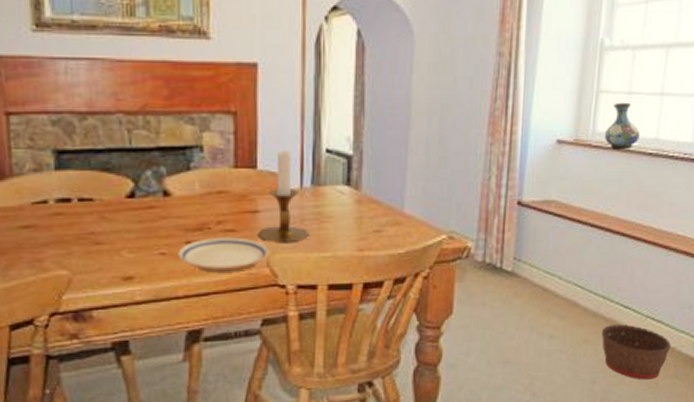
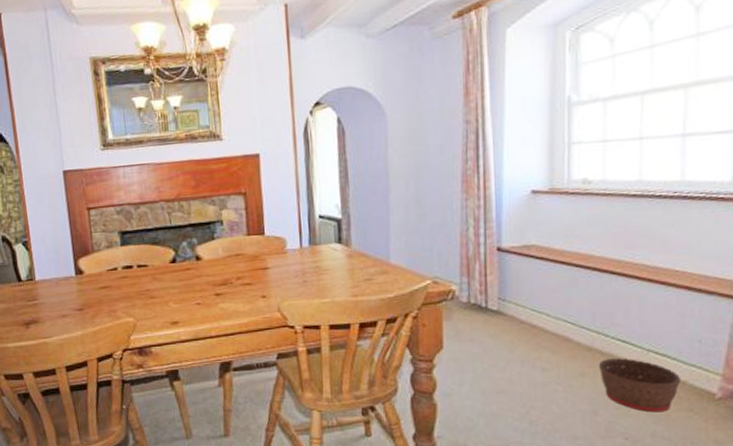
plate: present [178,237,268,273] -> none [209,289,279,317]
candlestick: present [258,151,309,242] -> none [269,219,310,292]
vase: present [604,102,640,150] -> none [581,149,620,195]

